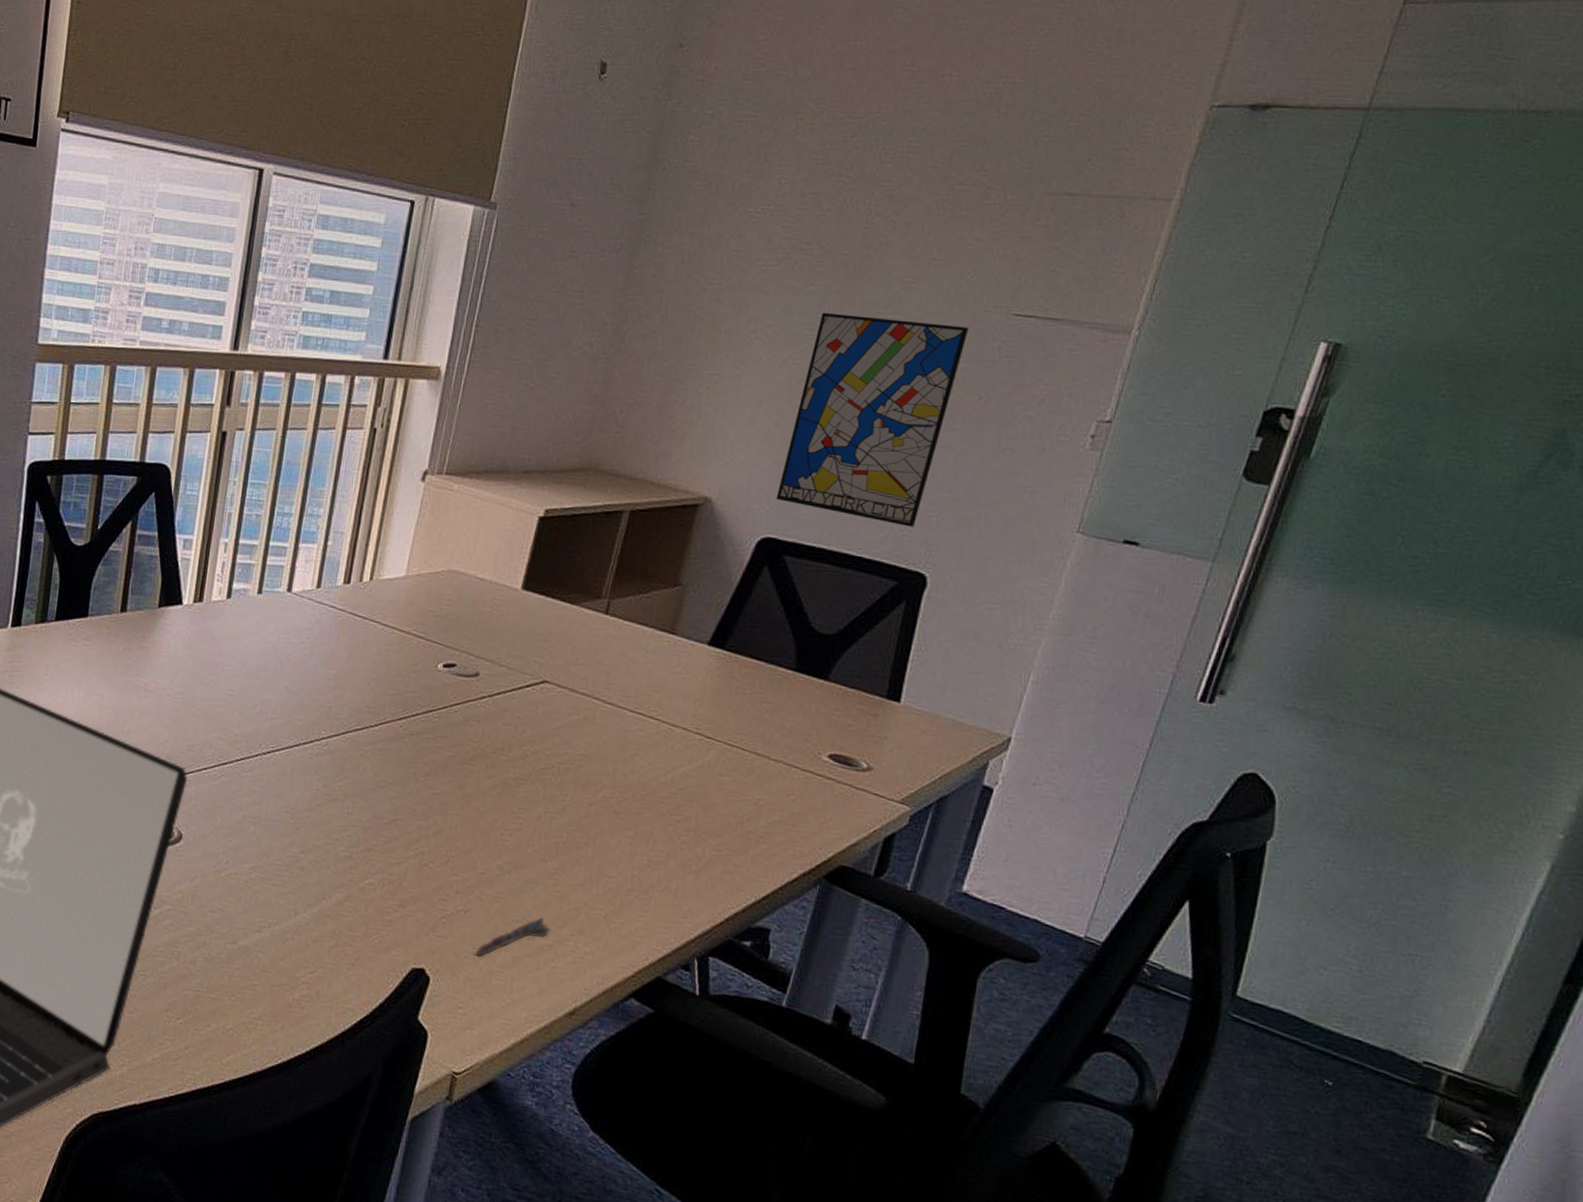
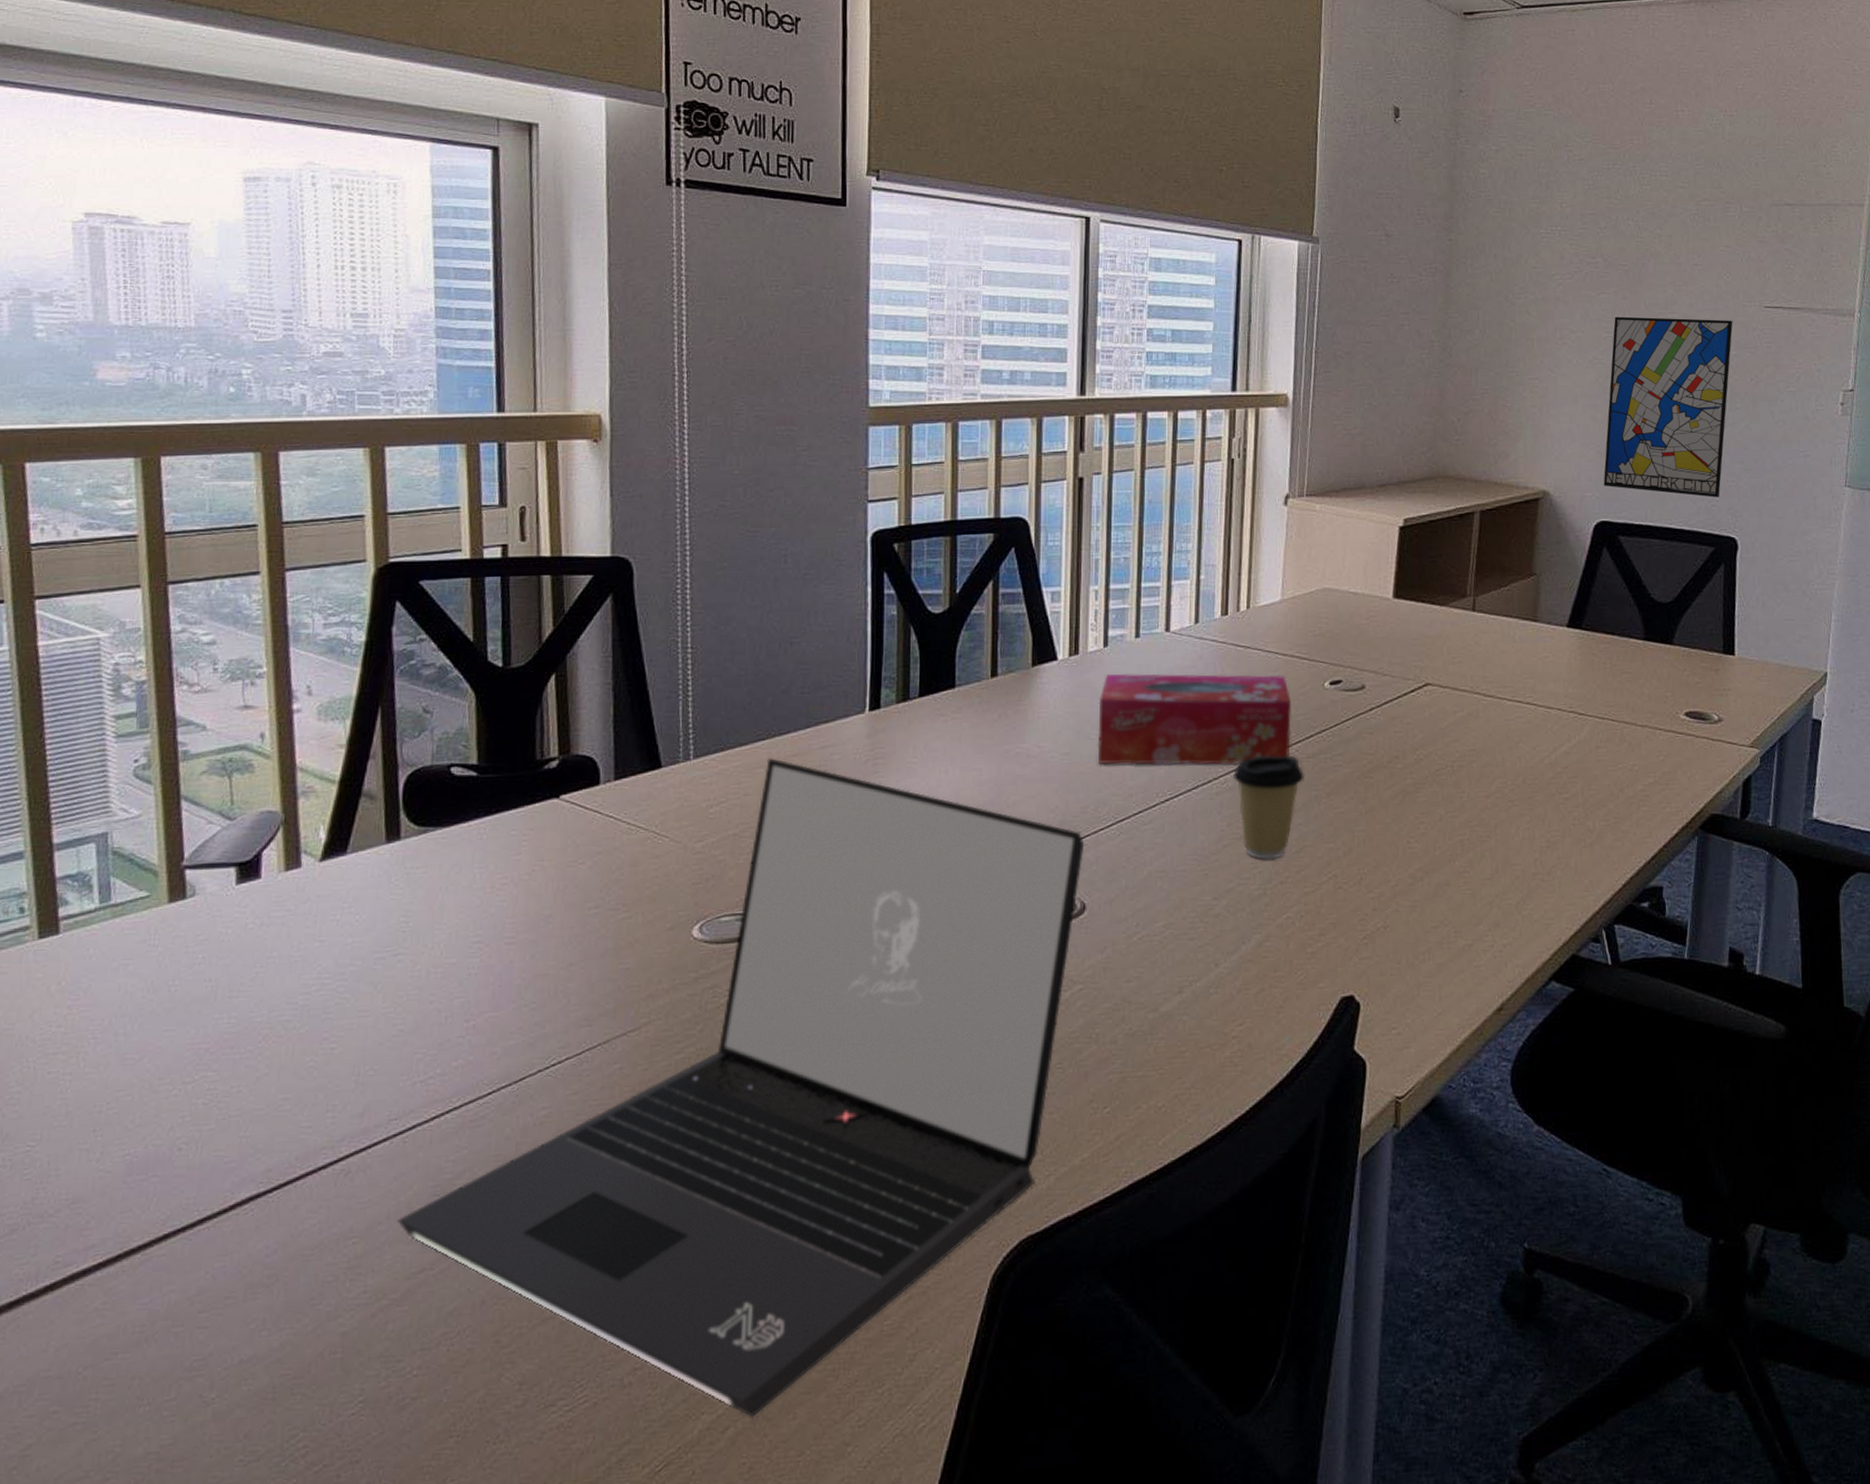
tissue box: none [209,624,402,731] -> present [1097,673,1291,765]
coffee cup: none [335,725,405,825] -> present [1233,755,1304,859]
pen: present [474,917,550,957] -> none [1399,918,1467,971]

